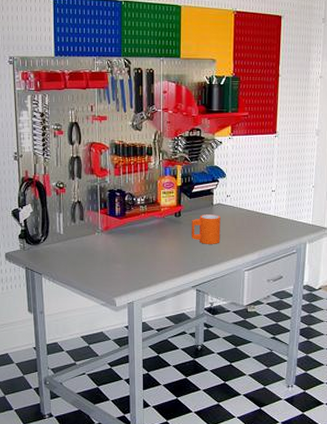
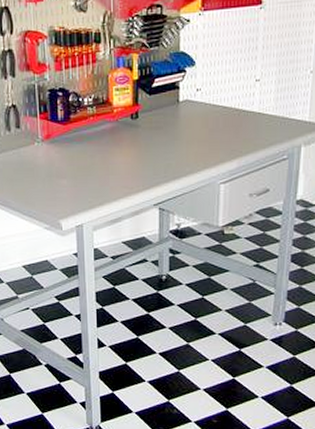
mug: present [191,214,220,244] -> none [151,114,189,152]

